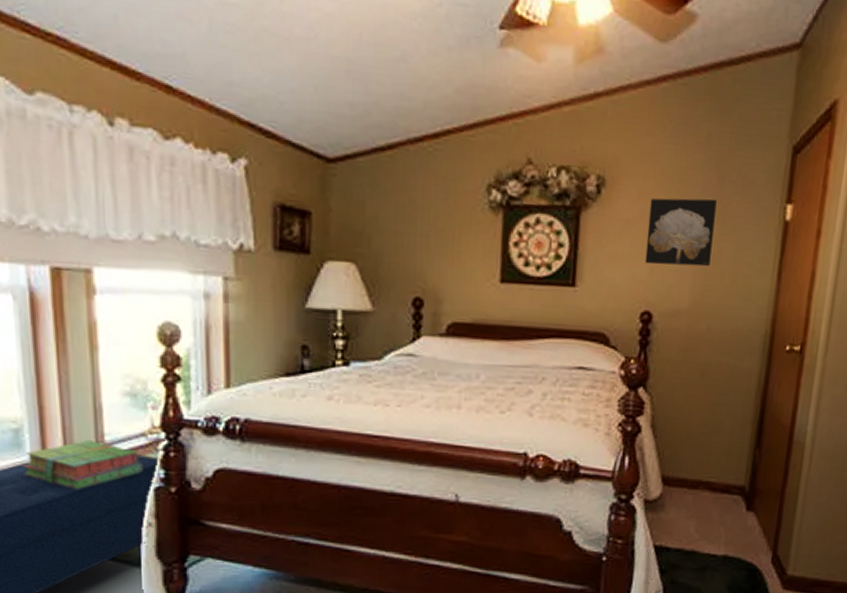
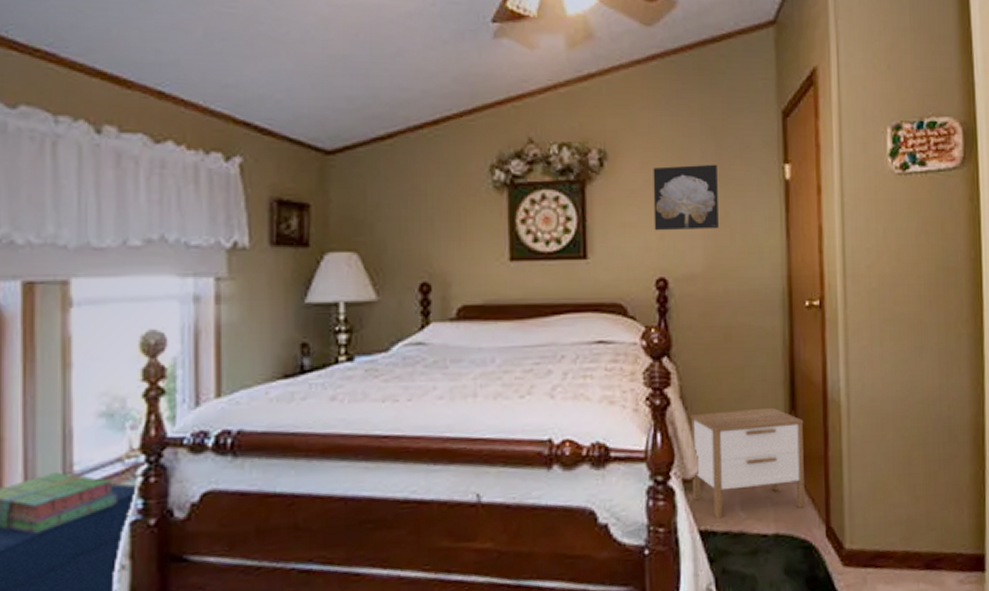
nightstand: none [652,442,767,537] -> present [690,408,805,519]

